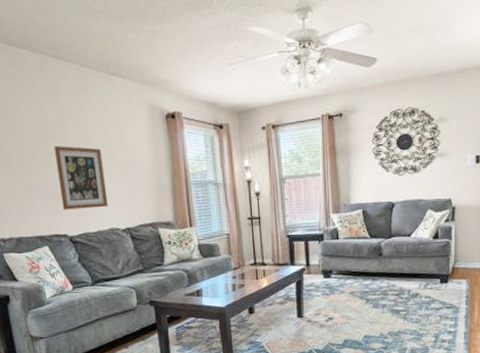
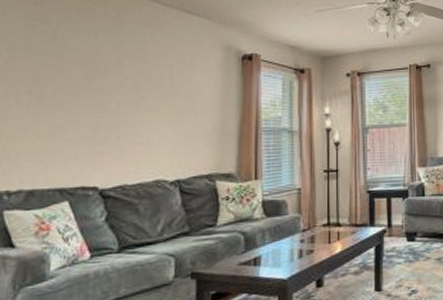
wall art: present [53,146,109,210] -> none [98,83,160,157]

